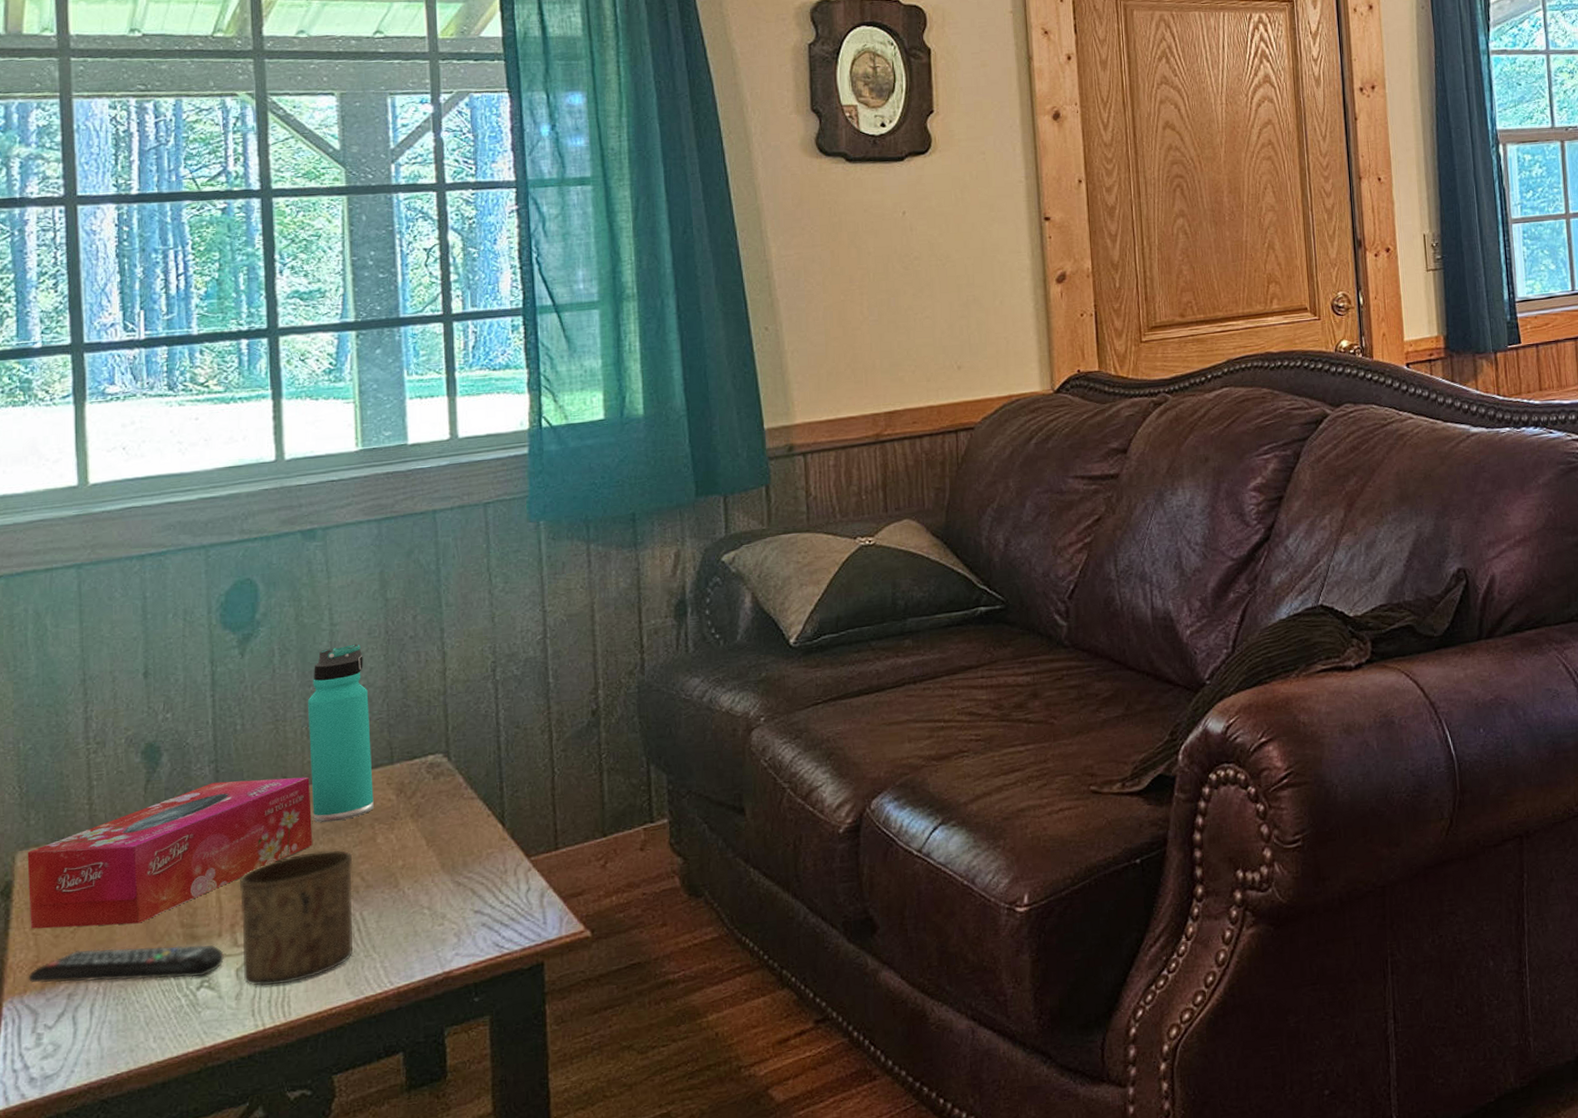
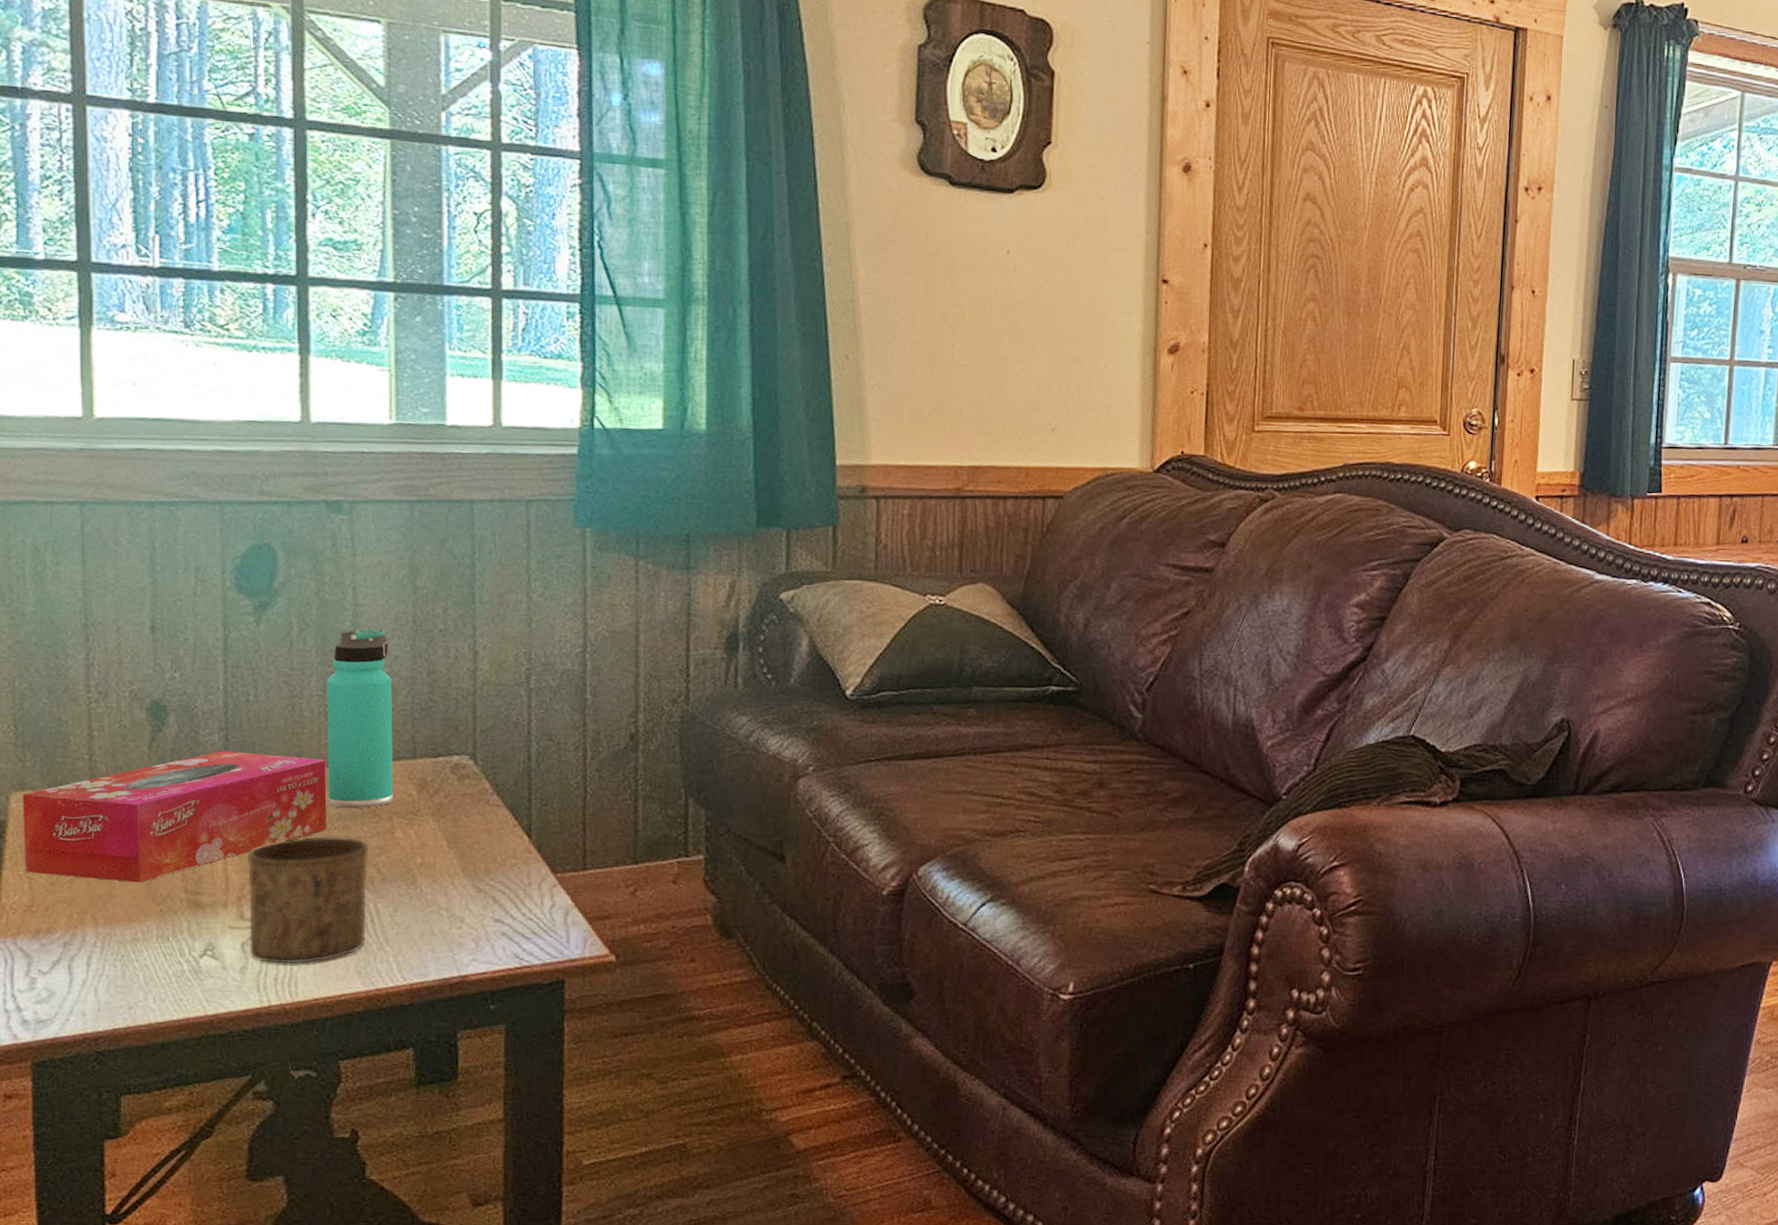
remote control: present [28,945,224,984] -> none [21,901,229,945]

